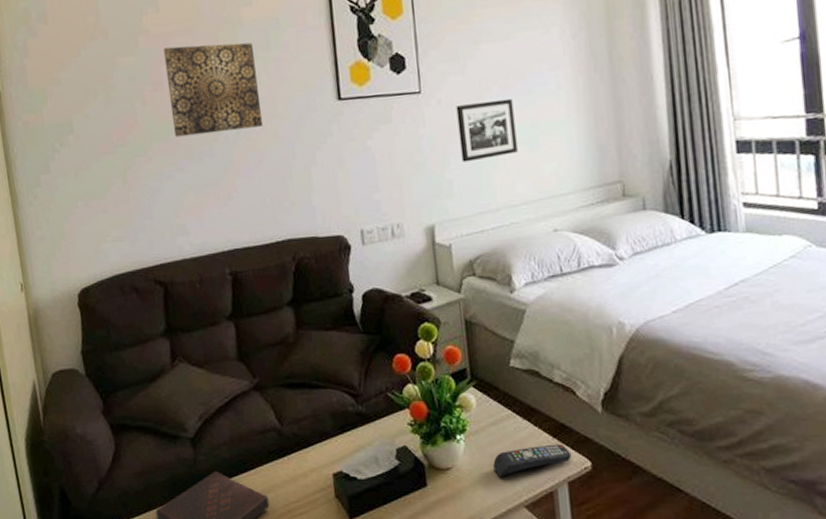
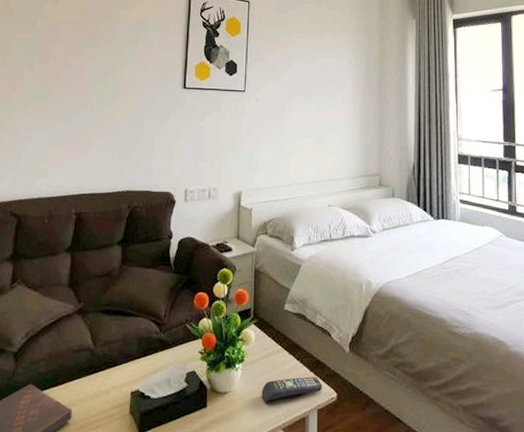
wall art: present [163,42,264,137] -> none [52,31,125,101]
picture frame: present [456,98,518,163] -> none [268,104,310,147]

